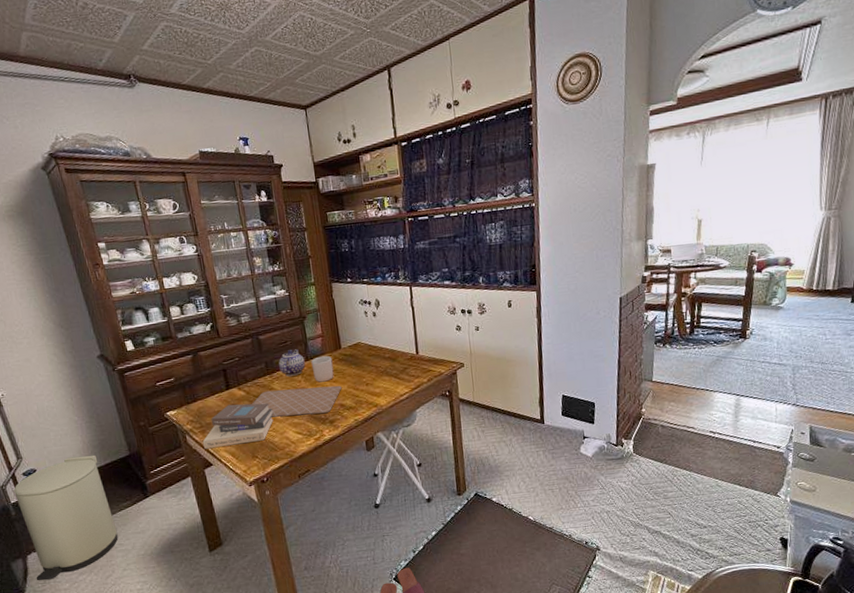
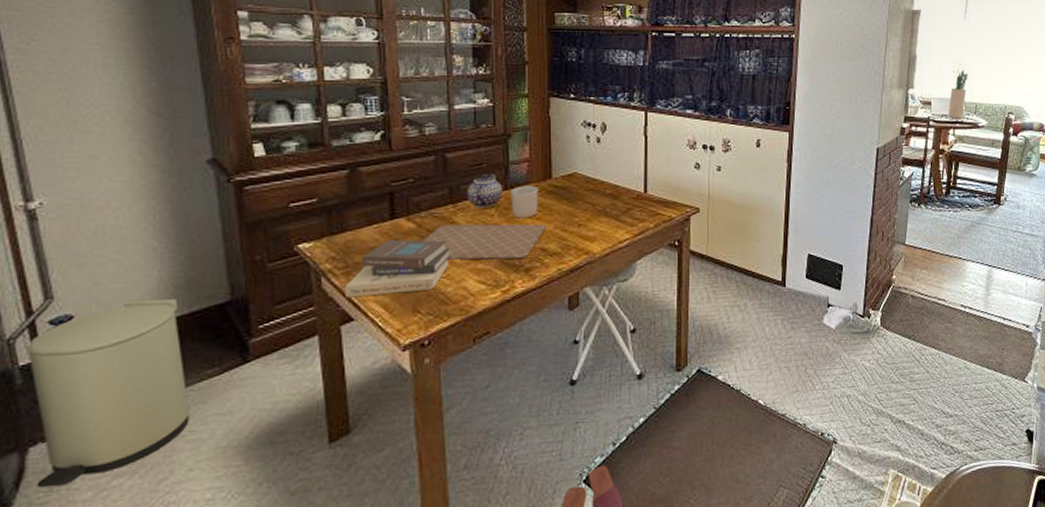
vase: none [688,215,708,263] -> present [948,69,968,119]

